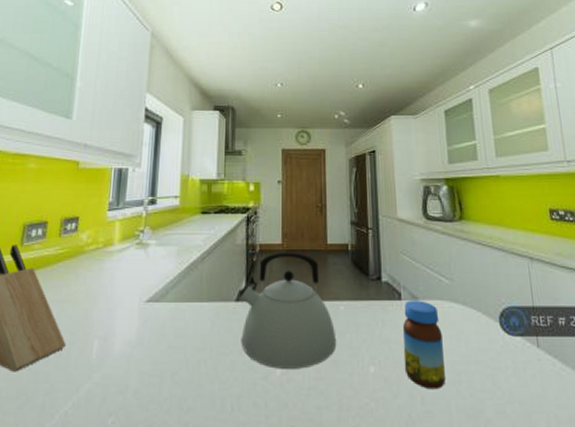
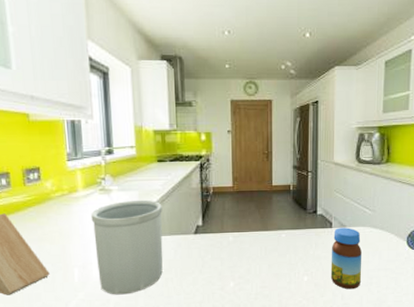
utensil holder: none [120,256,202,379] -> present [91,199,163,295]
kettle: present [239,252,337,369] -> none [196,193,279,282]

